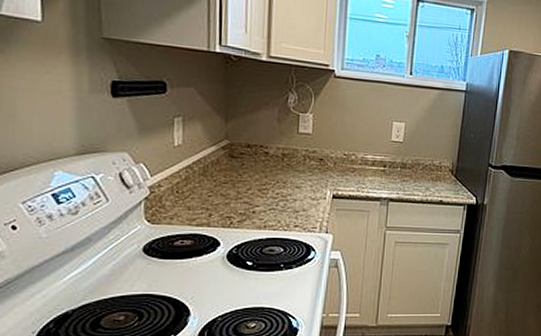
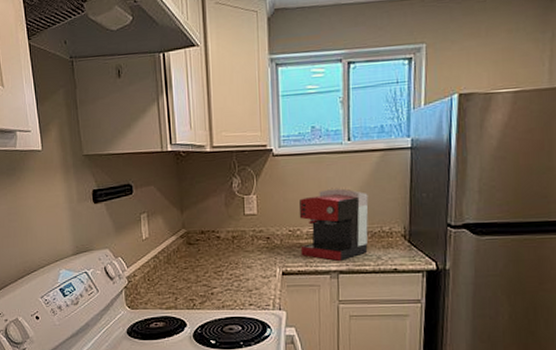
coffee maker: none [353,118,424,189] -> present [299,188,369,261]

